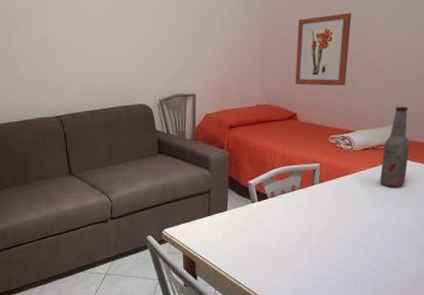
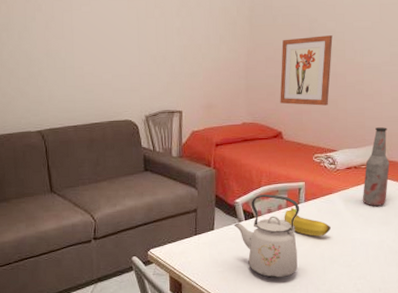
kettle: none [247,175,314,258] -> present [234,193,300,278]
banana: none [297,188,346,217] -> present [284,207,331,236]

